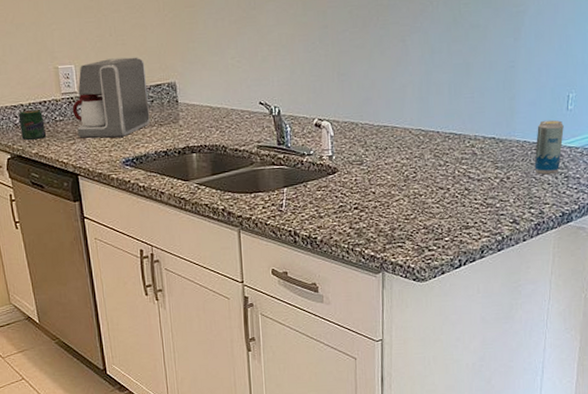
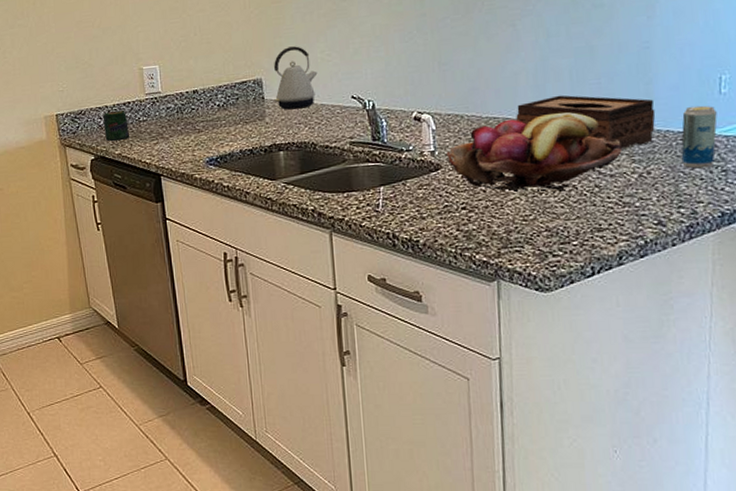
coffee maker: present [72,57,150,138] -> none [155,54,235,138]
kettle: none [187,51,228,114] -> present [274,46,318,110]
fruit basket: none [342,123,488,194] -> present [446,112,622,192]
tissue box: none [403,107,516,157] -> present [516,95,656,150]

